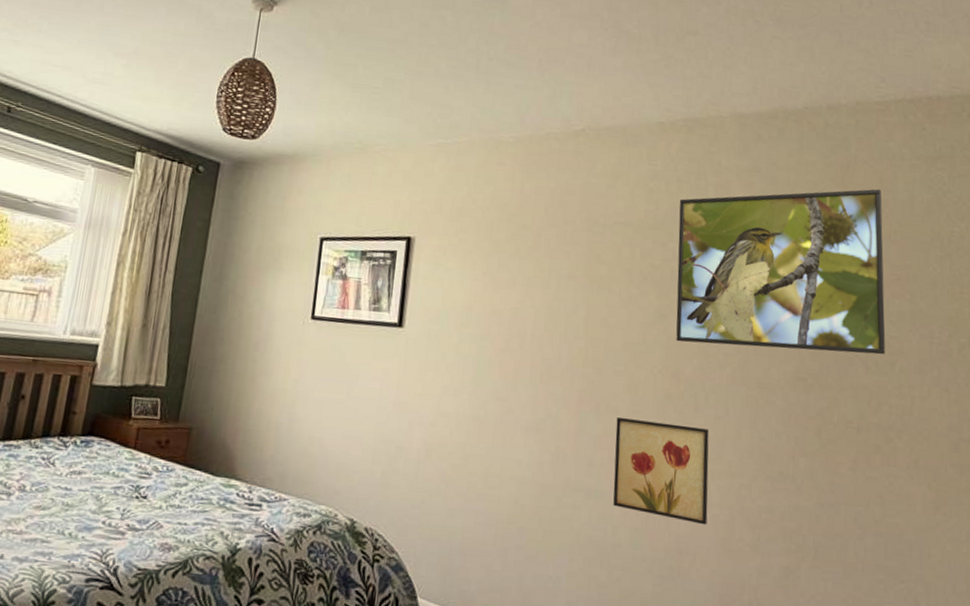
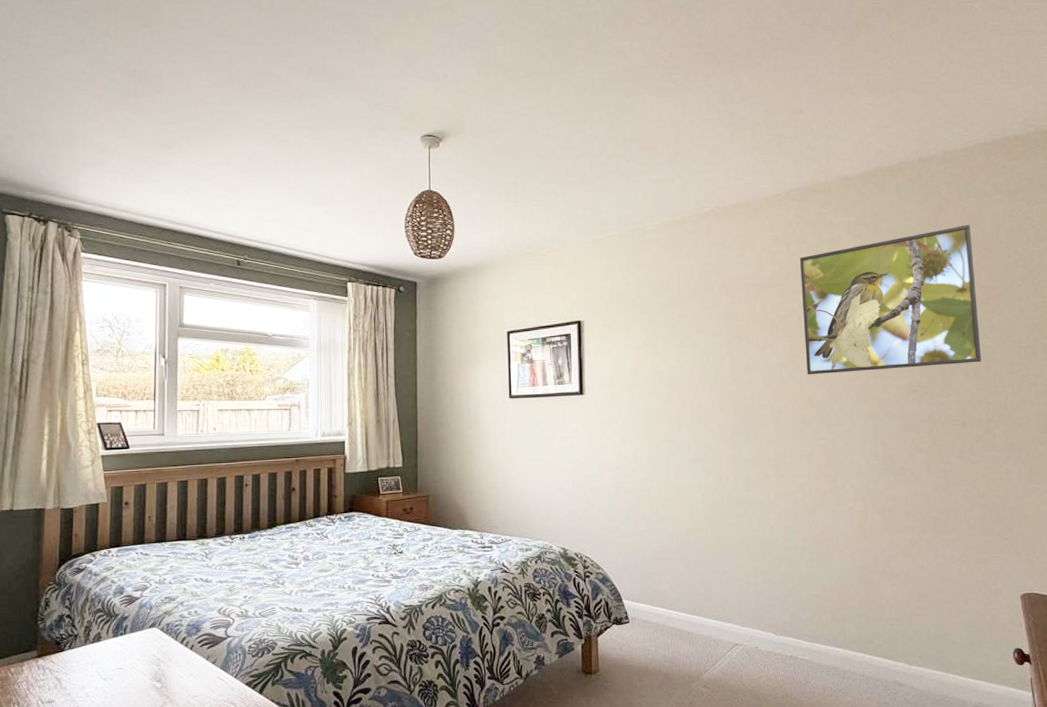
wall art: present [613,417,709,525] -> none [764,441,845,517]

